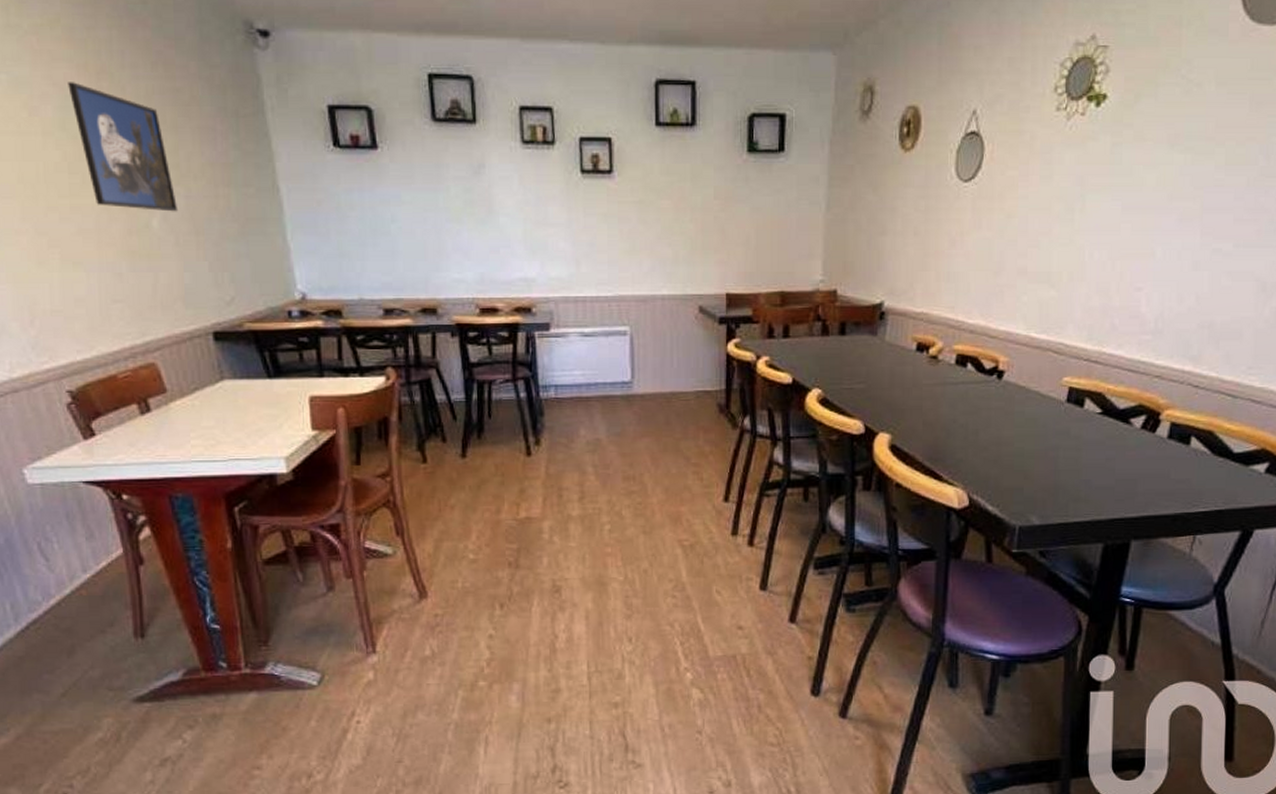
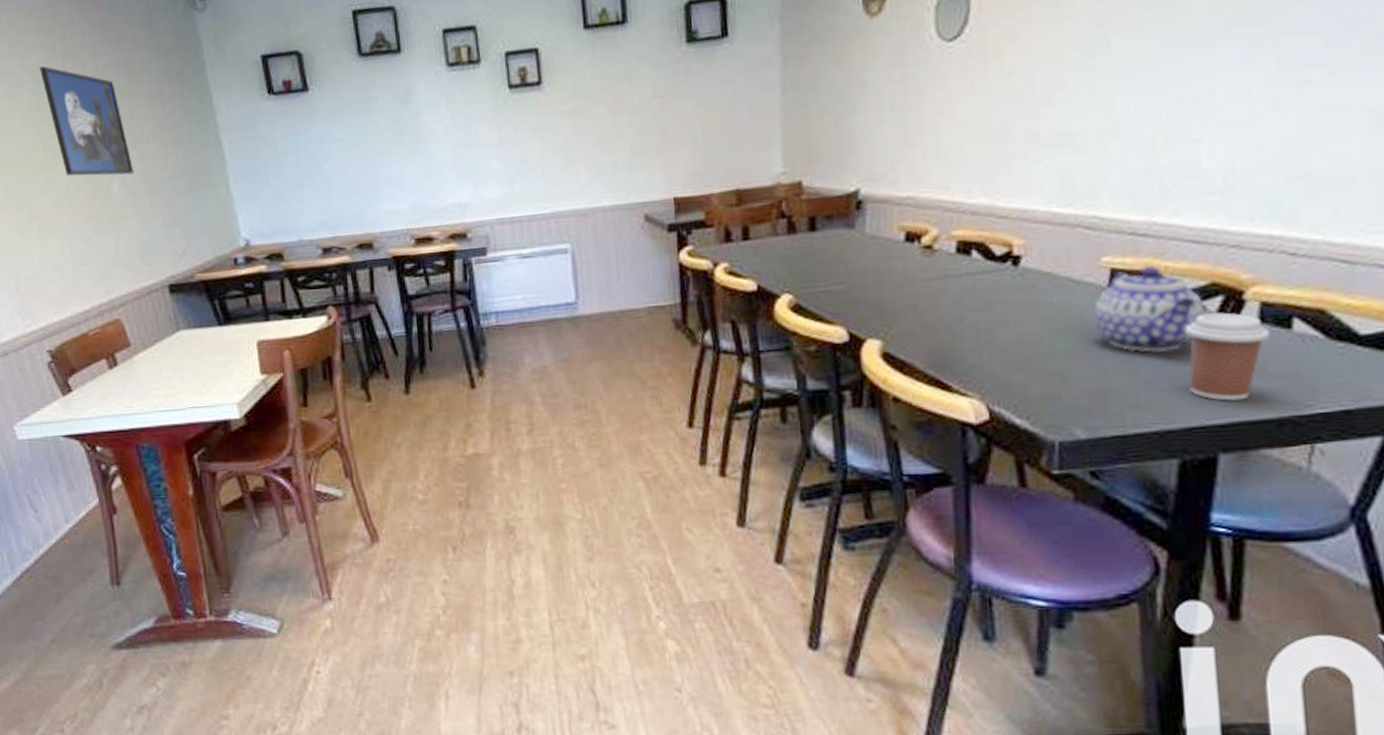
teapot: none [1053,386,1132,457] -> present [1093,265,1204,352]
coffee cup: none [1116,429,1175,499] -> present [1185,312,1271,401]

